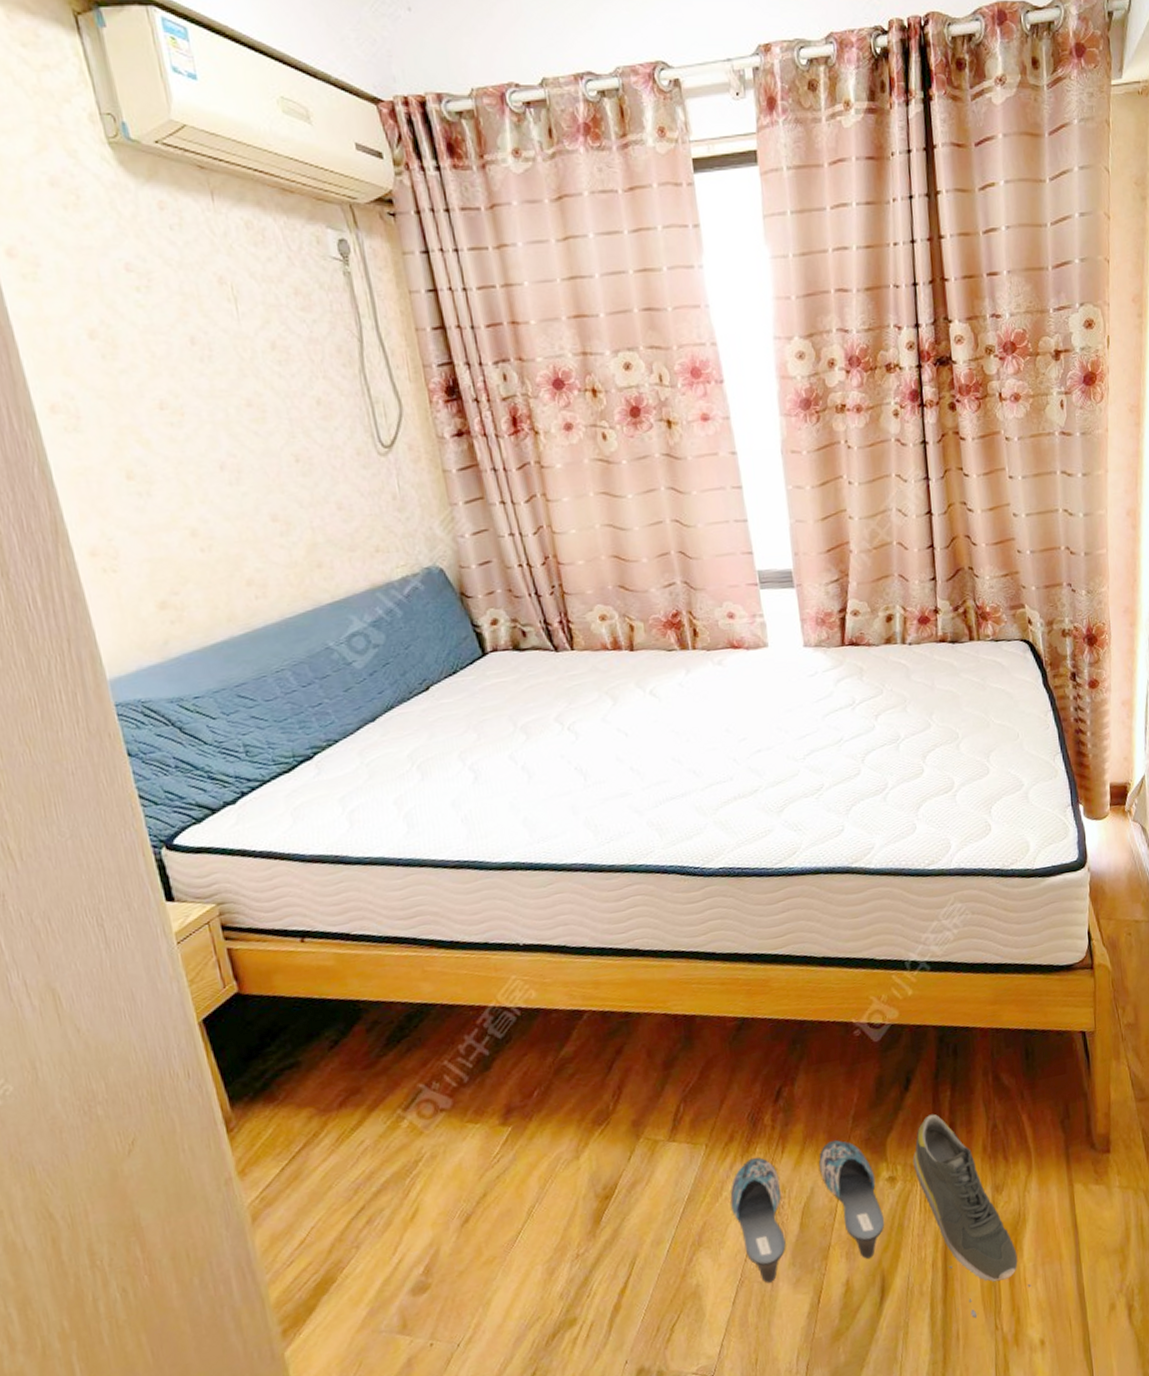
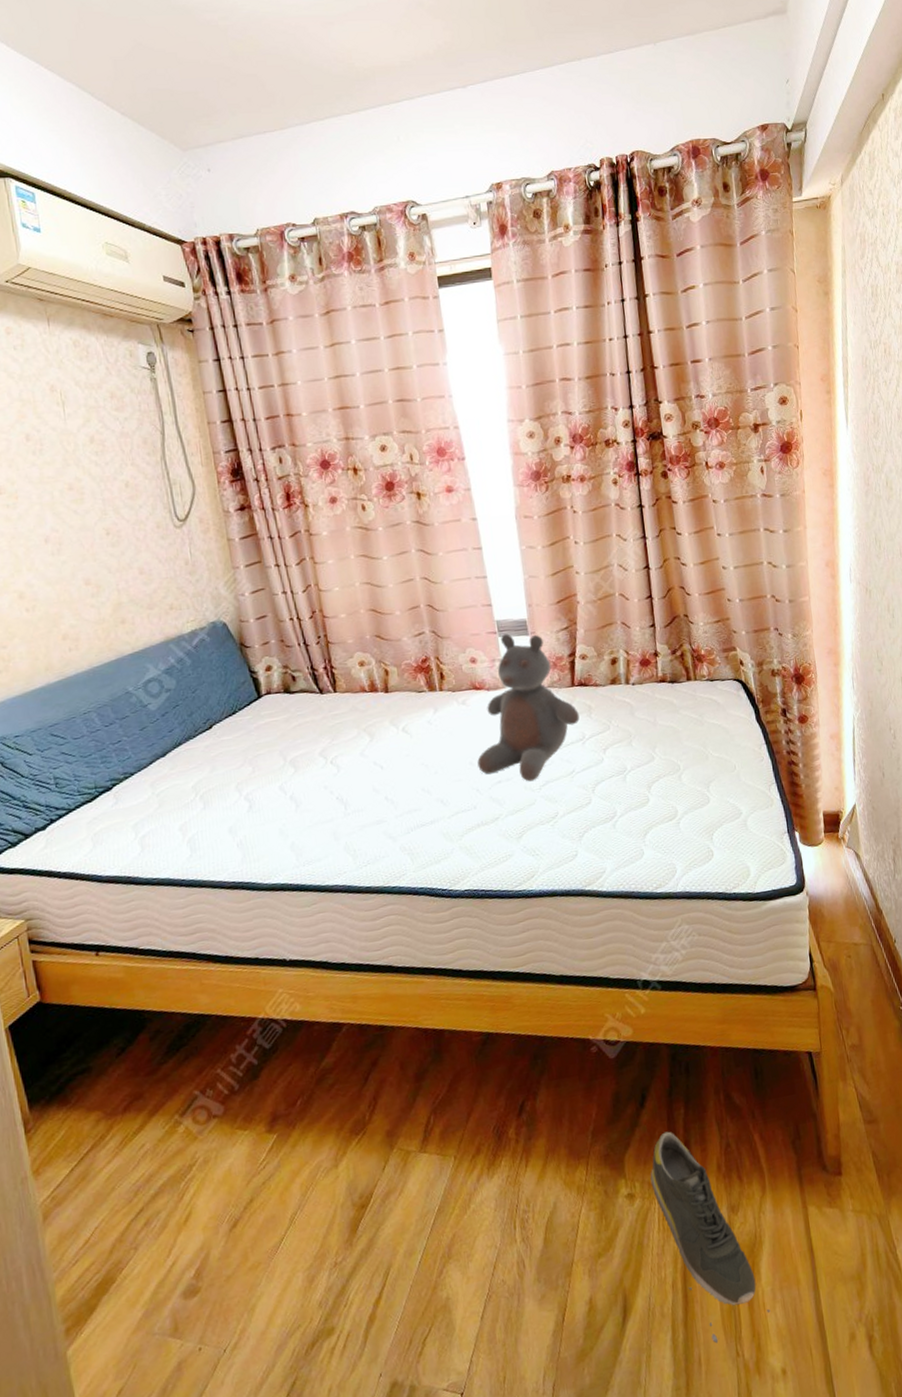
slippers: present [730,1139,885,1283] -> none [477,1154,626,1299]
teddy bear: none [734,586,849,751] -> present [477,633,580,782]

